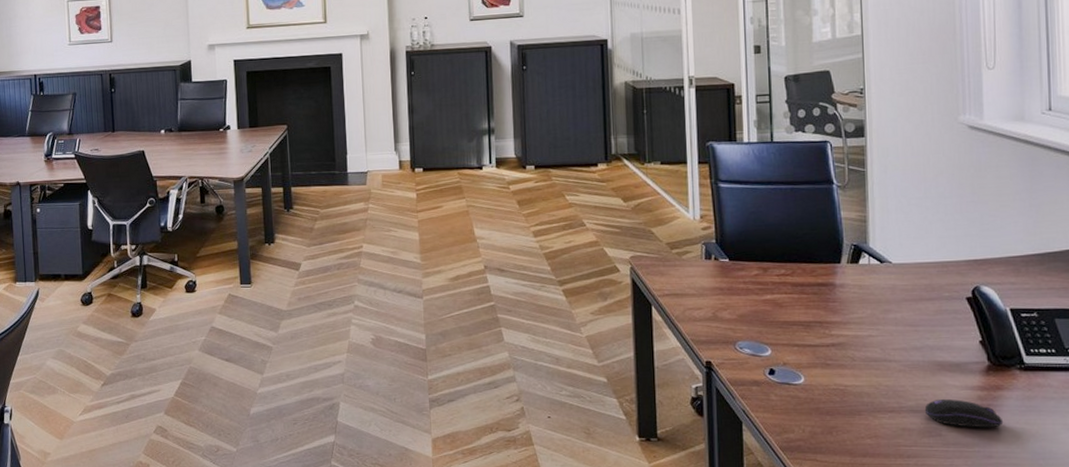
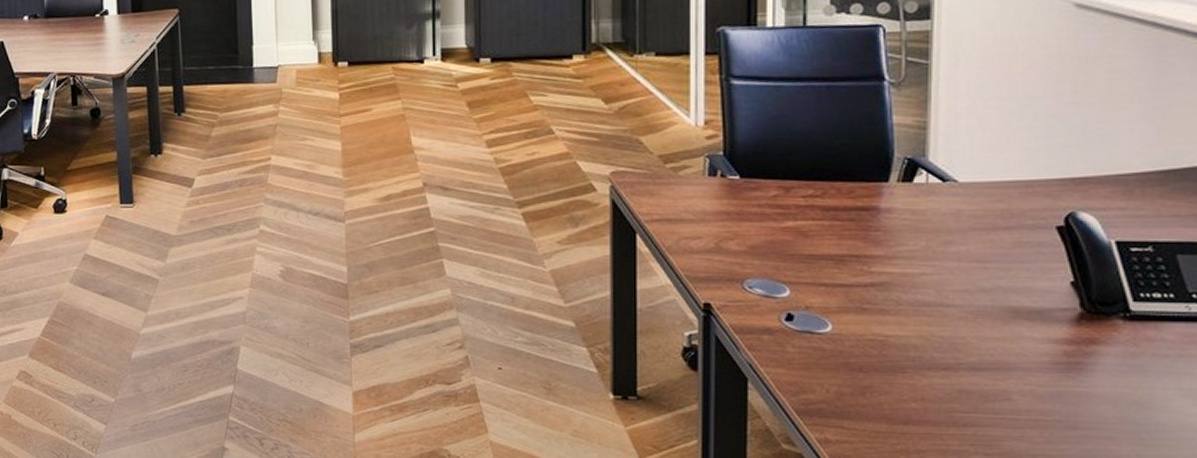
computer mouse: present [924,398,1004,428] -> none [990,354,1096,392]

